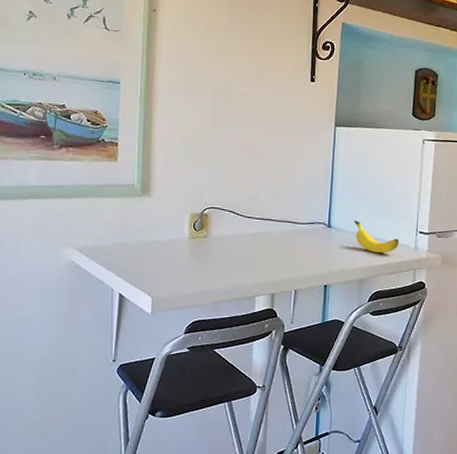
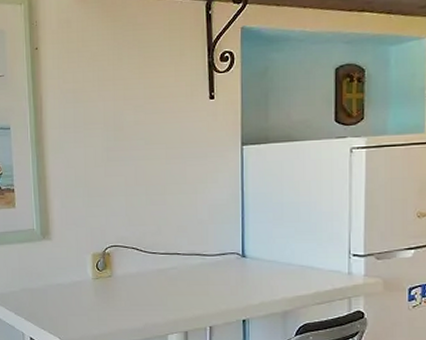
banana: present [354,220,399,254] -> none [271,246,328,282]

